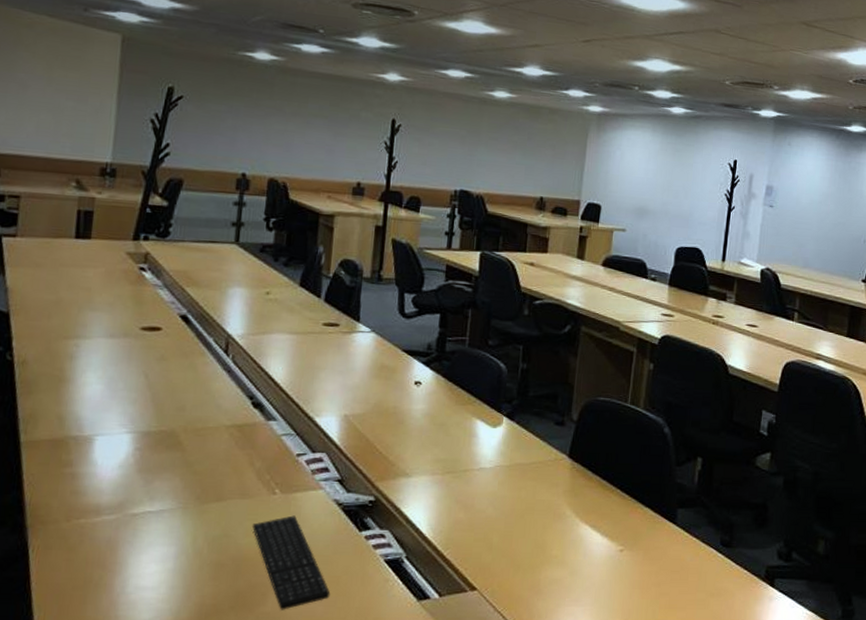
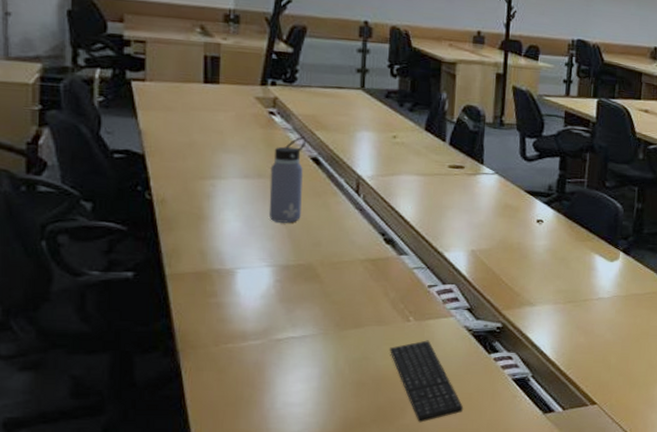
water bottle: none [132,293,177,386] -> present [268,136,307,223]

